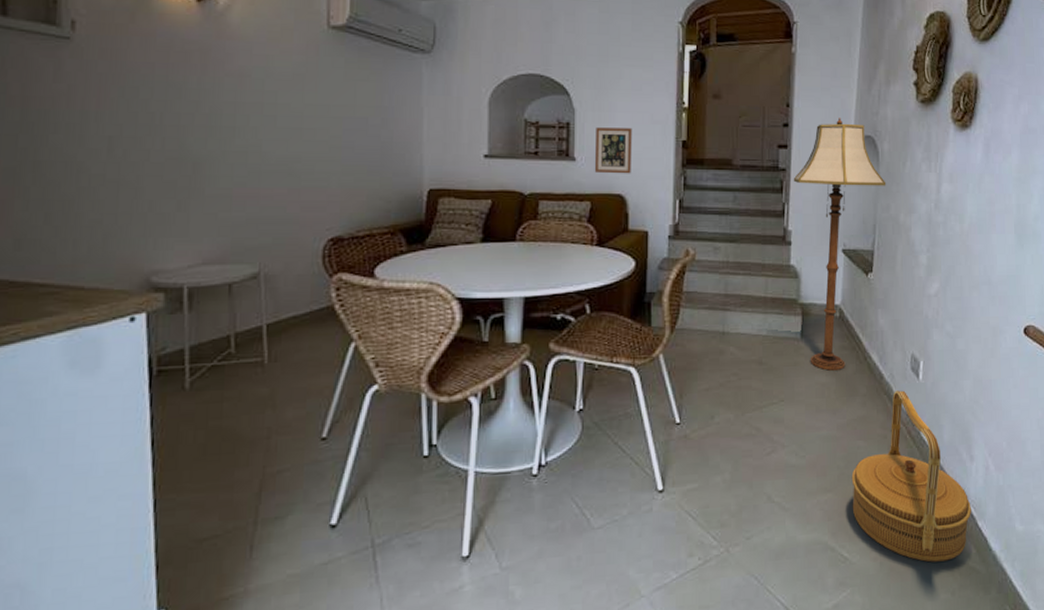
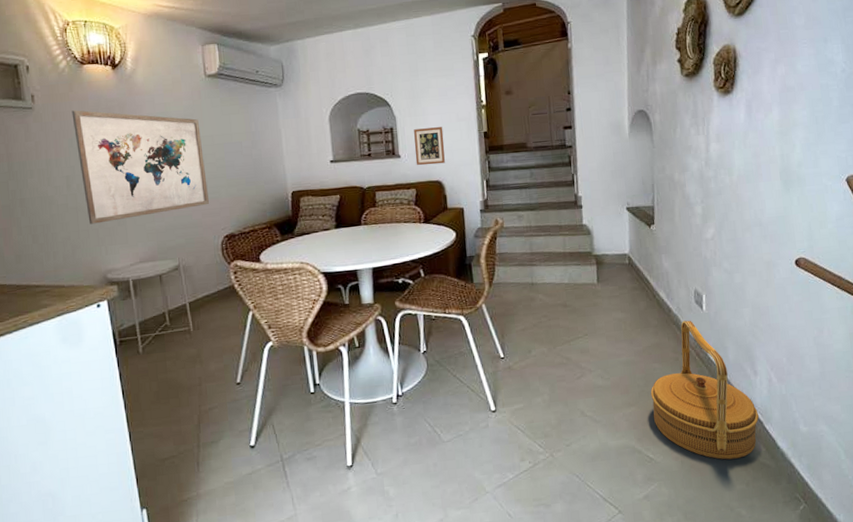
wall art: none [129,49,313,206] -> present [71,110,209,224]
floor lamp: present [793,118,886,371] -> none [579,98,660,308]

